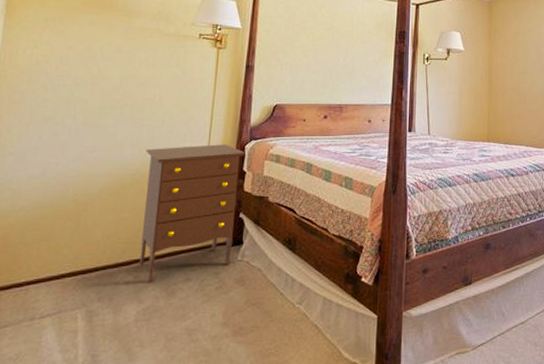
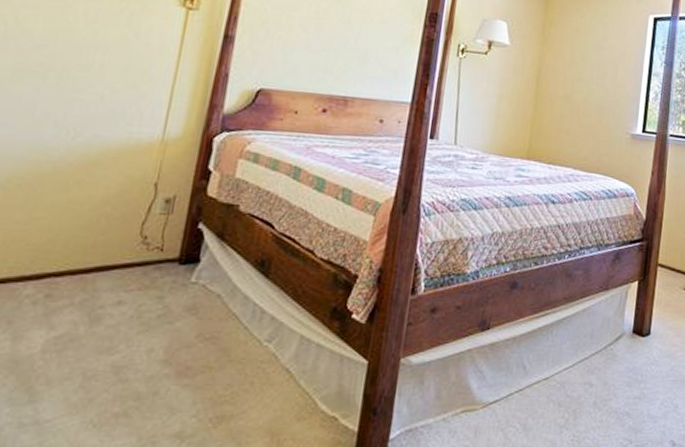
dresser: present [139,144,245,283] -> none [53,130,213,305]

